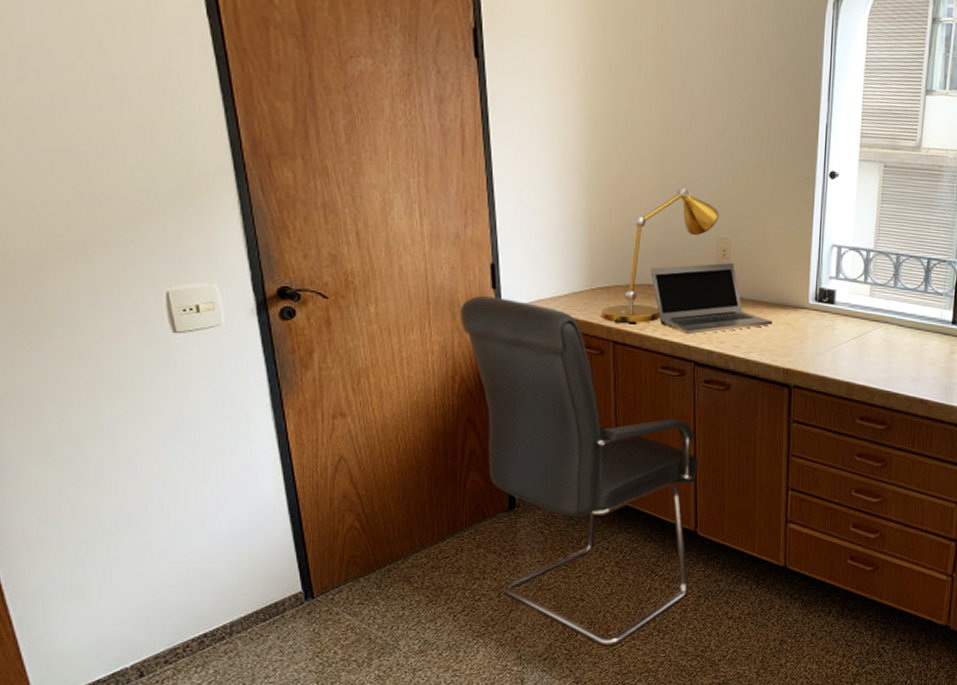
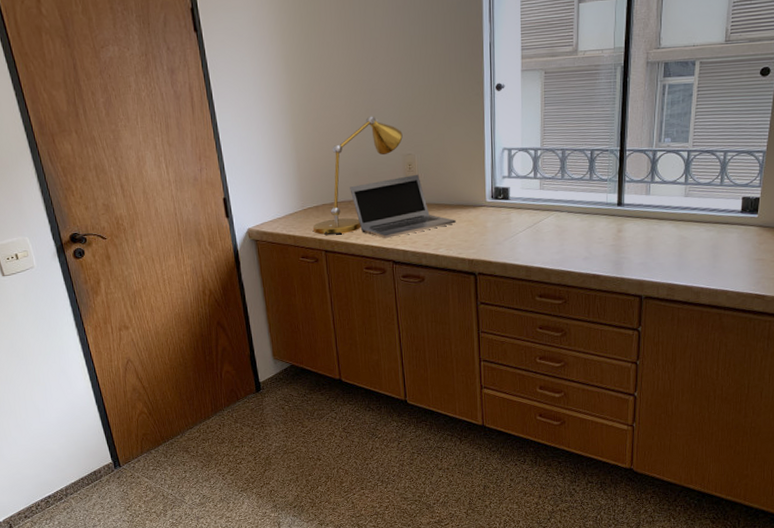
office chair: present [460,296,699,647] -> none [203,224,403,496]

